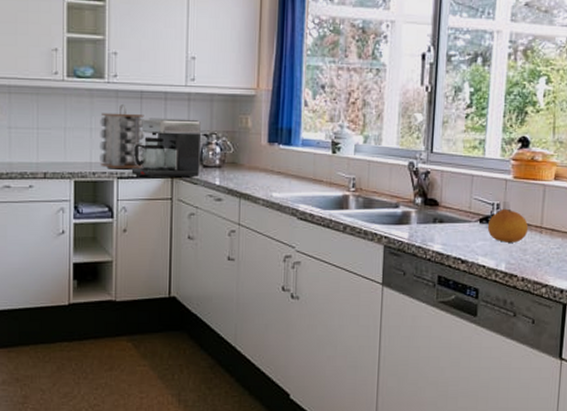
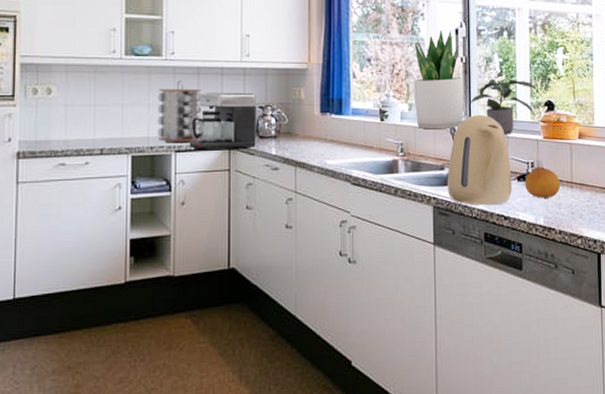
planter: none [370,55,427,165] -> present [413,30,464,130]
kettle: none [400,149,474,248] -> present [447,114,512,206]
potted plant: none [432,110,511,173] -> present [469,79,537,135]

